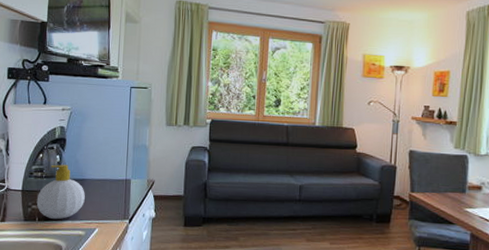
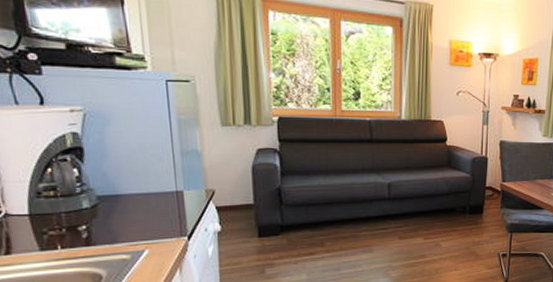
soap bottle: present [36,164,85,220] -> none [53,179,124,246]

